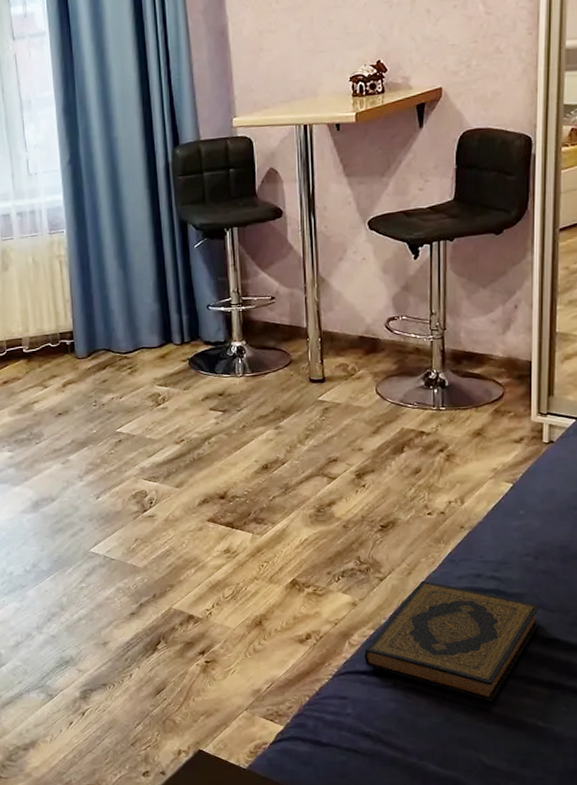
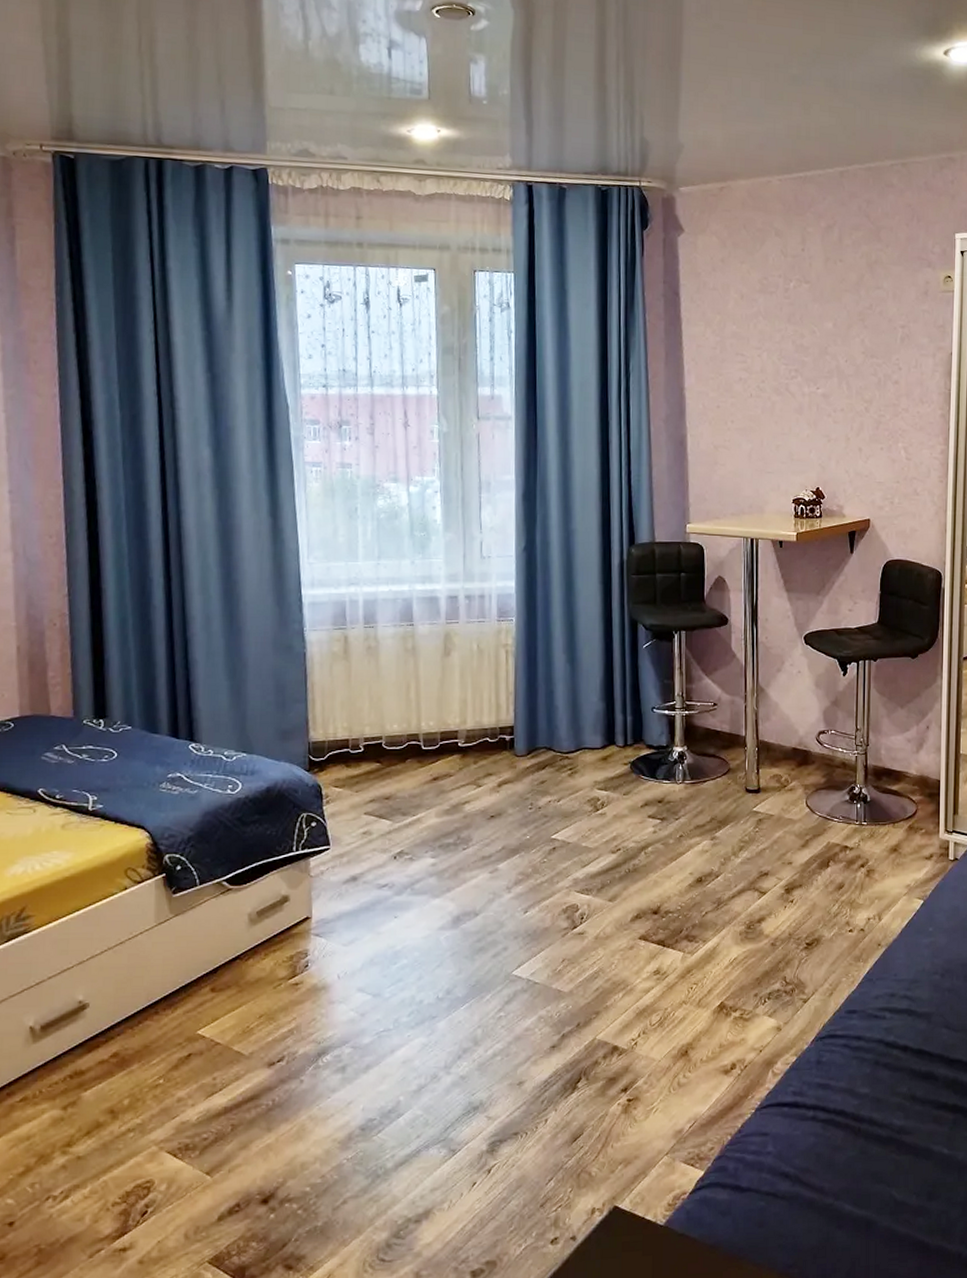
hardback book: present [364,580,541,702] -> none [787,1001,946,1131]

